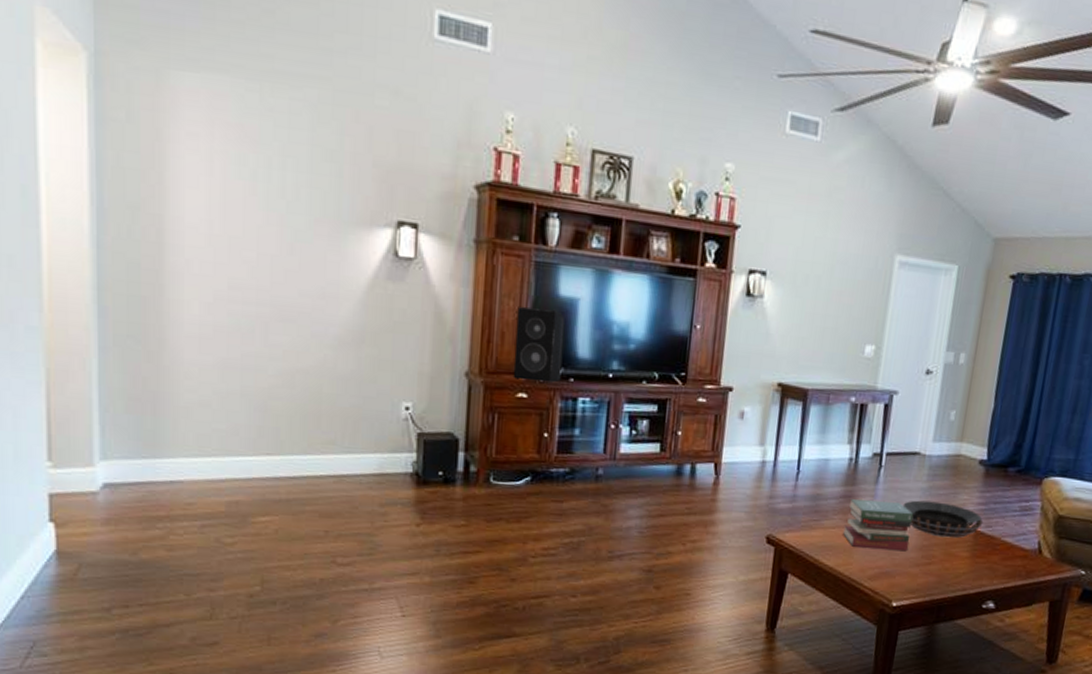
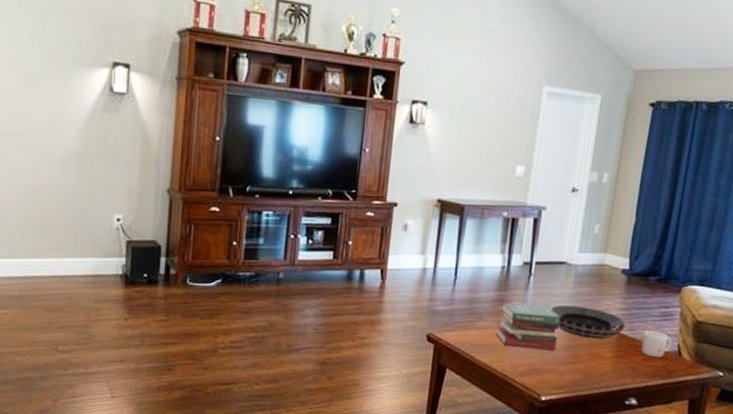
speaker: present [514,307,566,383] -> none [208,134,252,199]
mug: none [999,527,1033,557] -> present [641,330,673,358]

